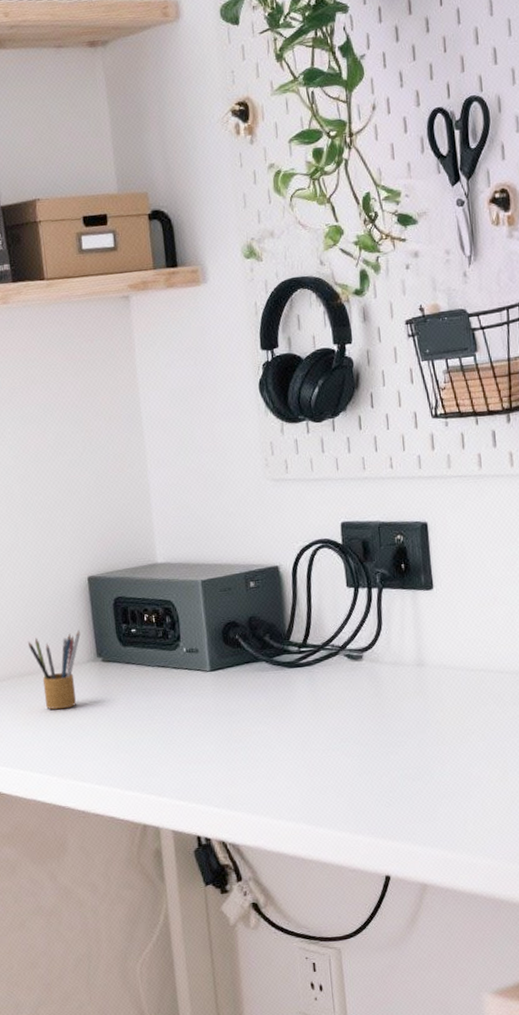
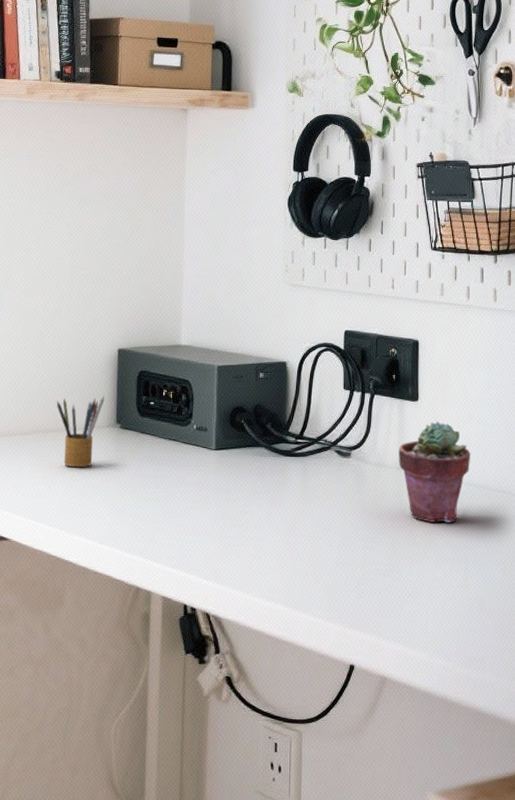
potted succulent: none [416,608,499,718] -> present [398,421,471,523]

